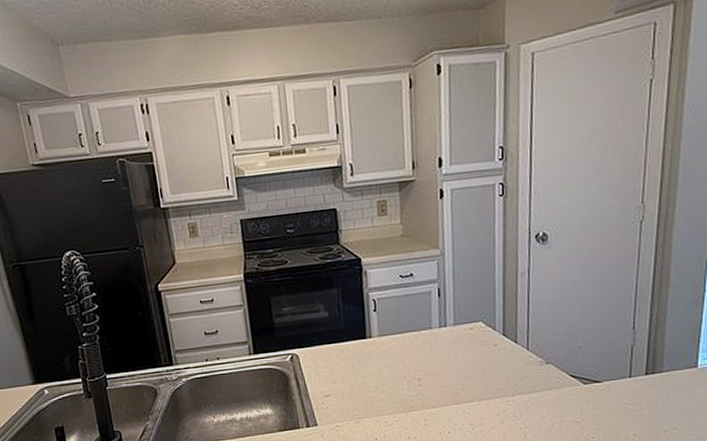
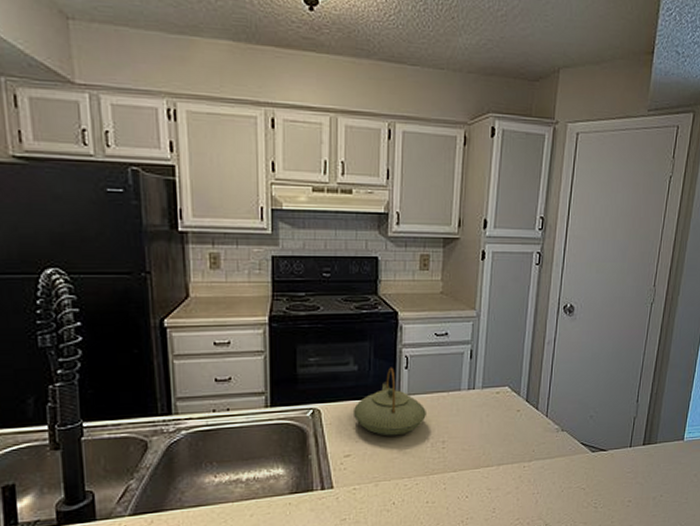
teapot: none [328,310,399,376] -> present [352,367,426,436]

